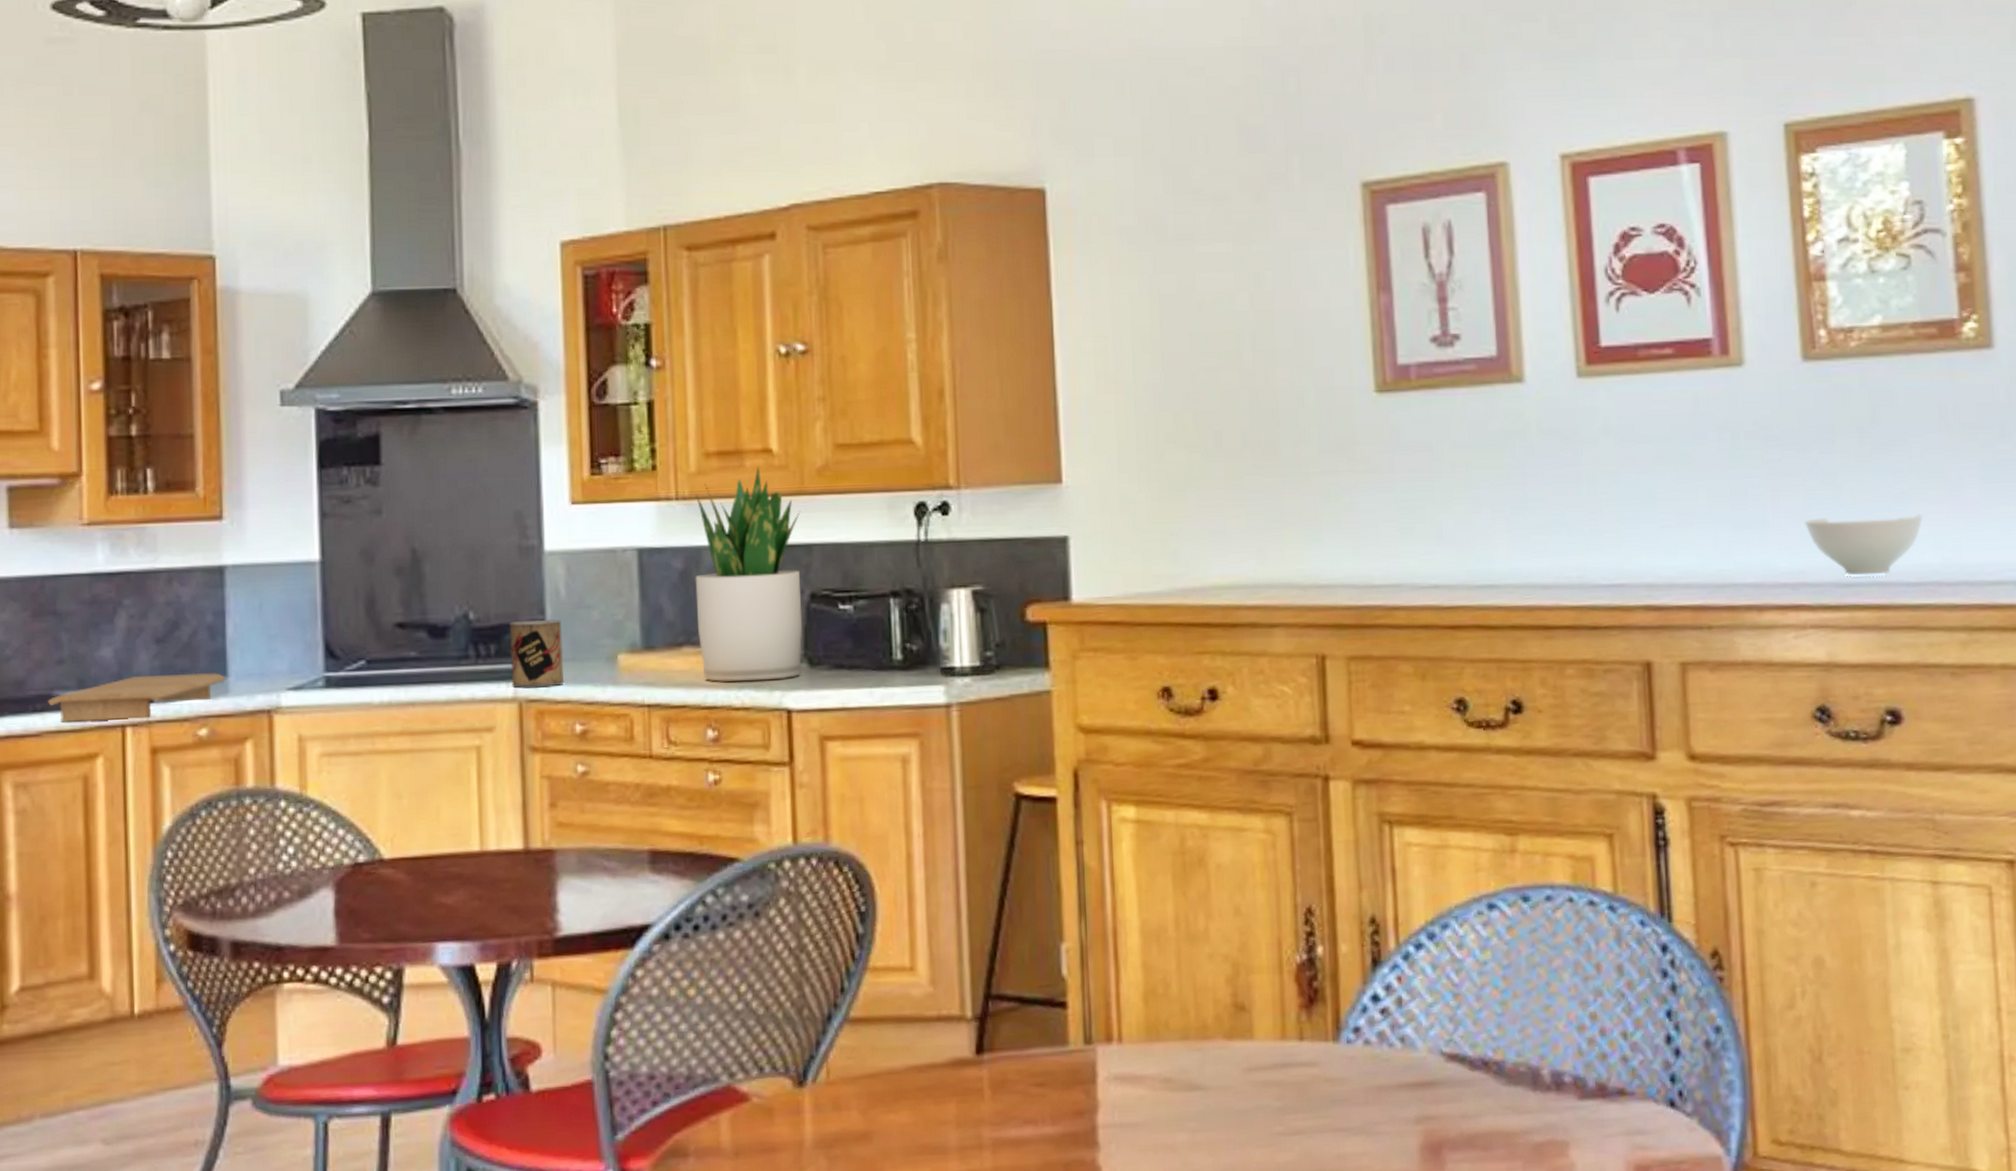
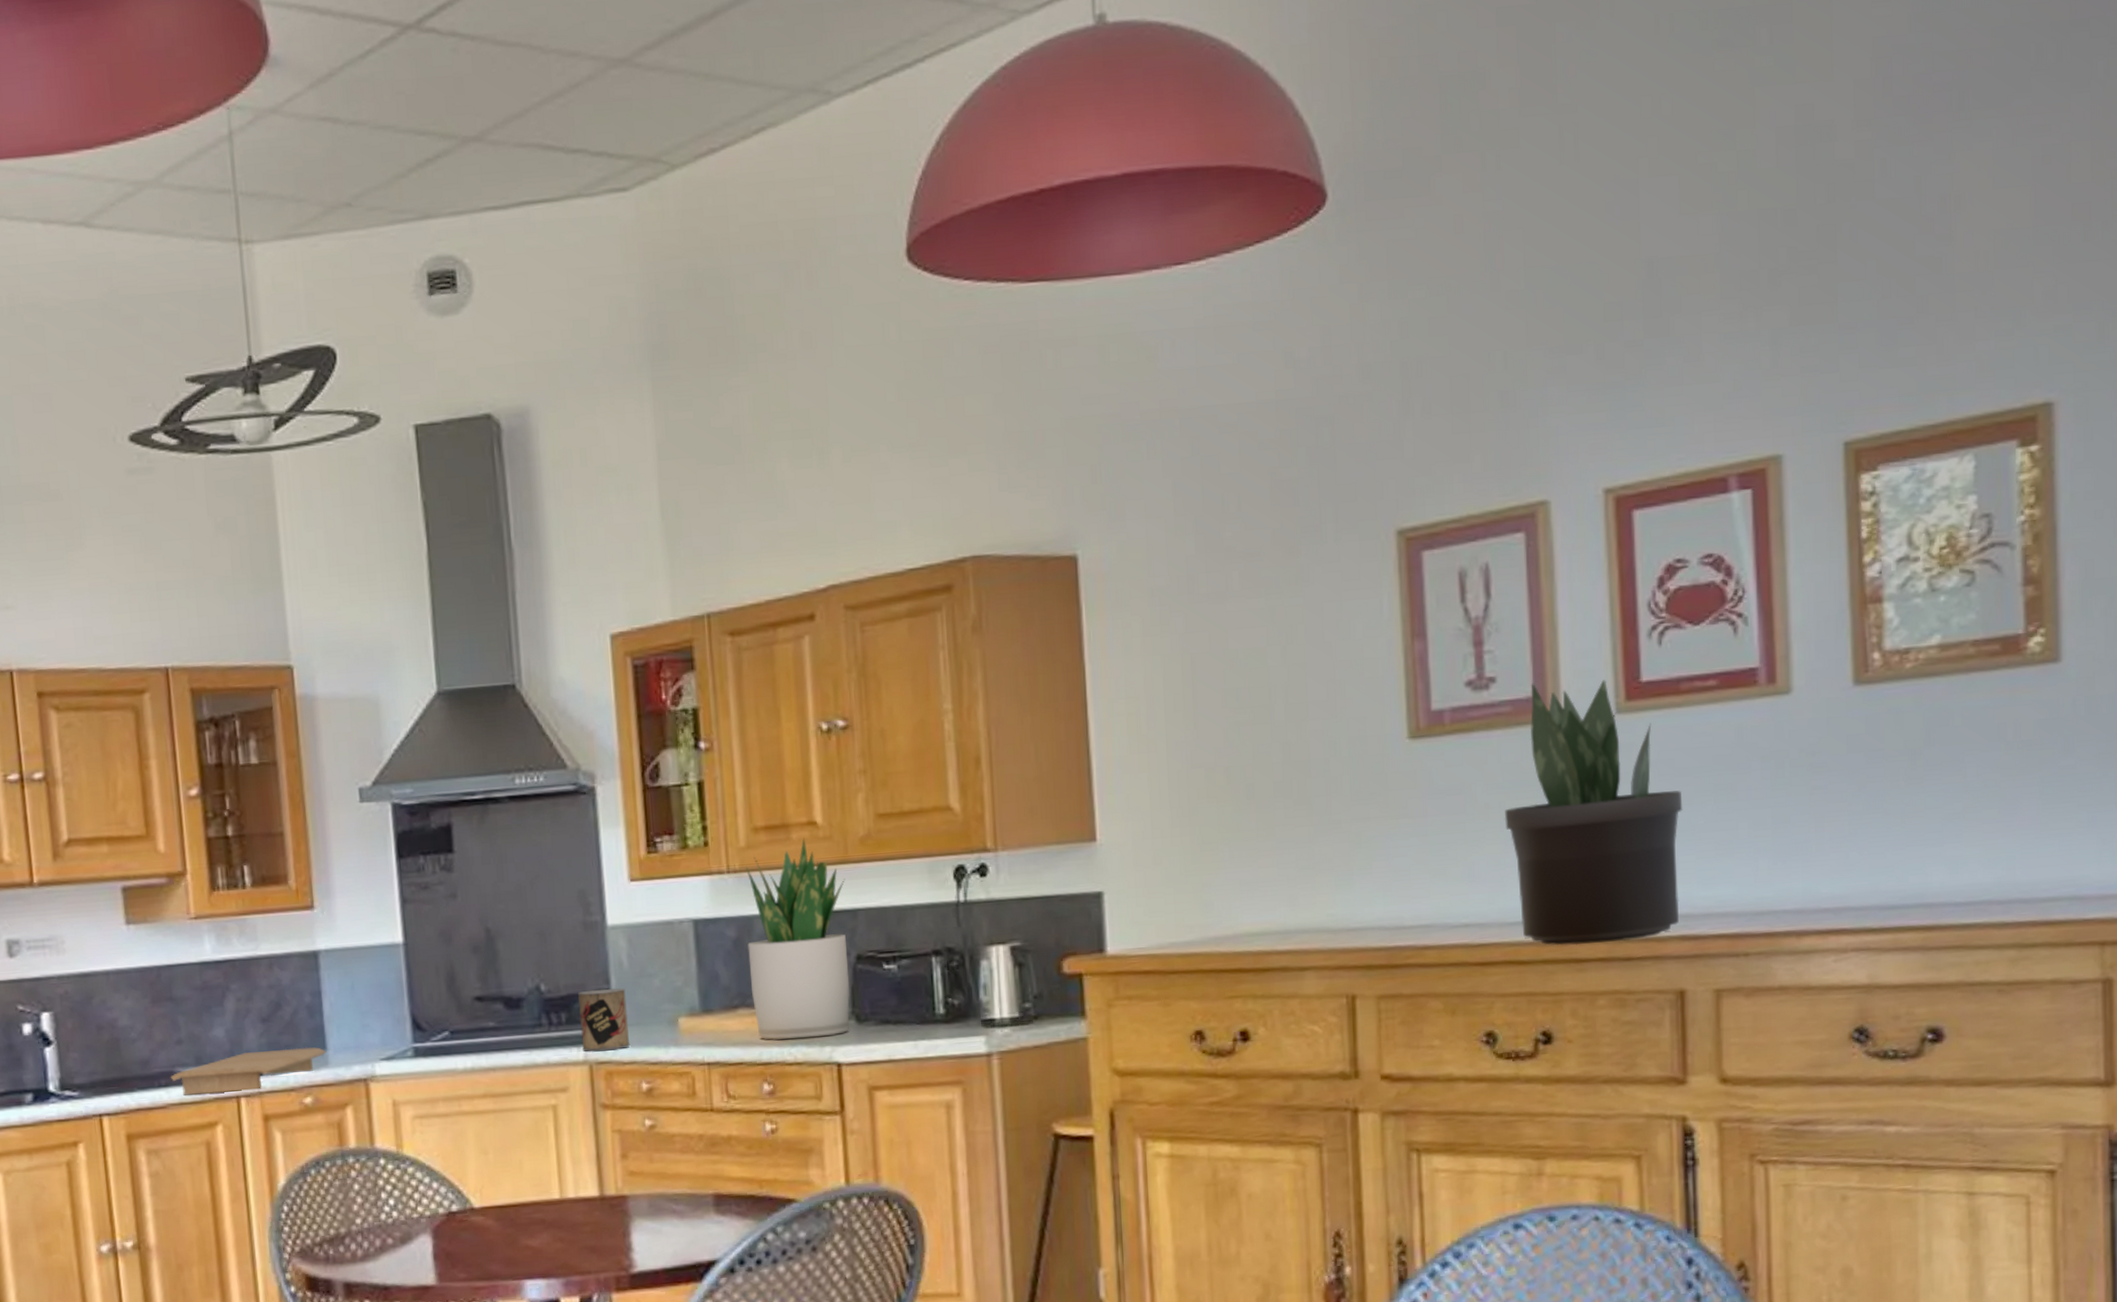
planter: none [1470,342,1644,612] -> present [1504,680,1683,946]
bowl: present [1804,514,1923,576] -> none [1848,834,1976,898]

